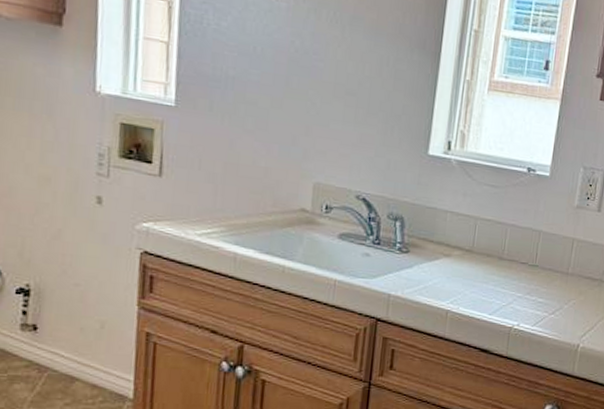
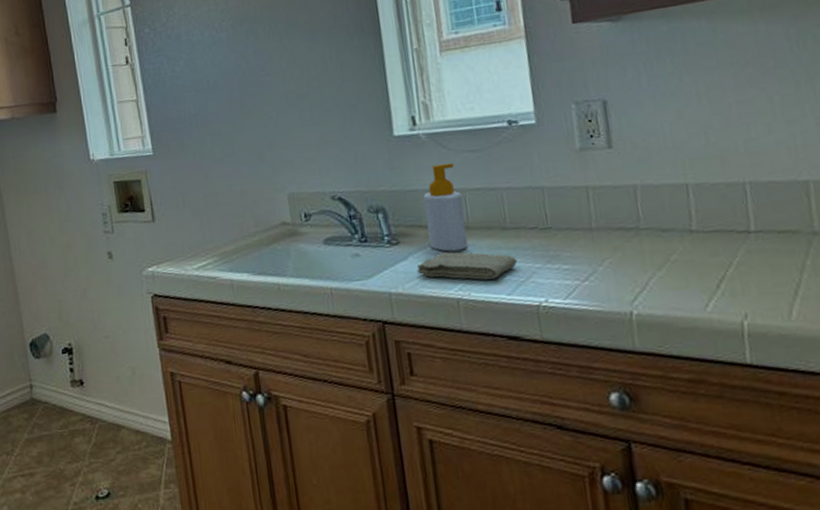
washcloth: none [418,268,504,299] -> present [417,252,517,280]
soap bottle: none [434,190,474,270] -> present [423,163,468,252]

